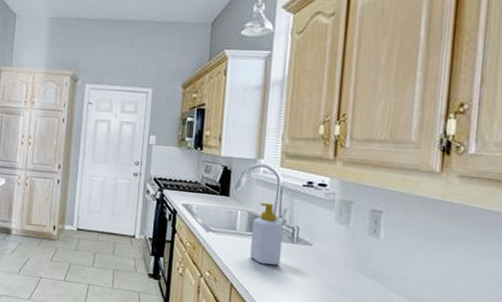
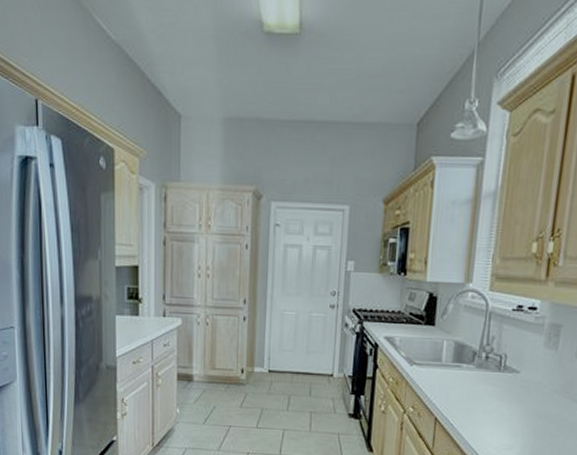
soap bottle: present [250,202,284,265] -> none [455,330,491,396]

